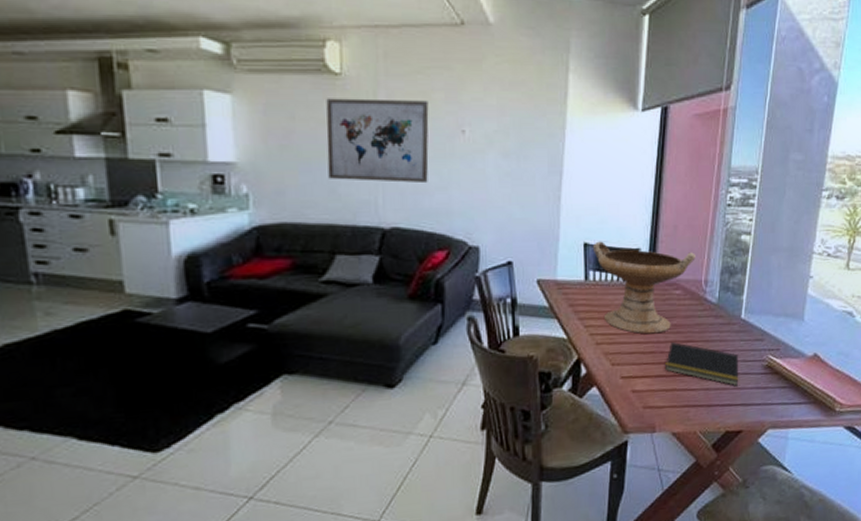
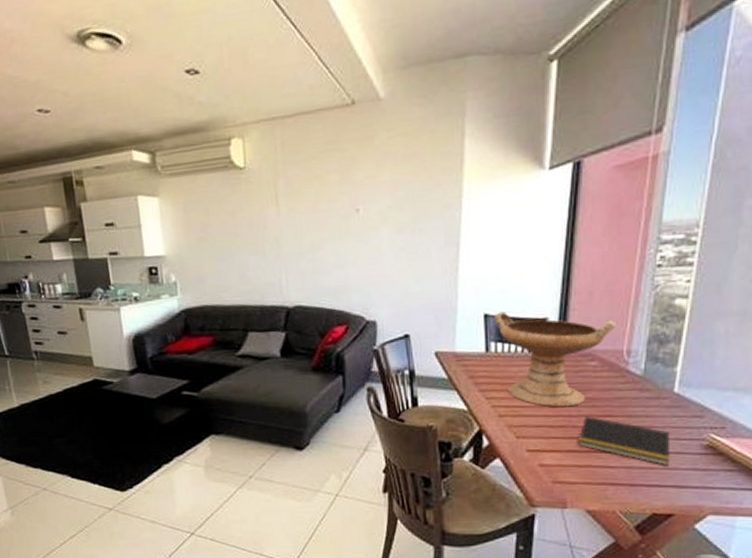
wall art: present [326,98,429,184] -> none [233,184,326,265]

